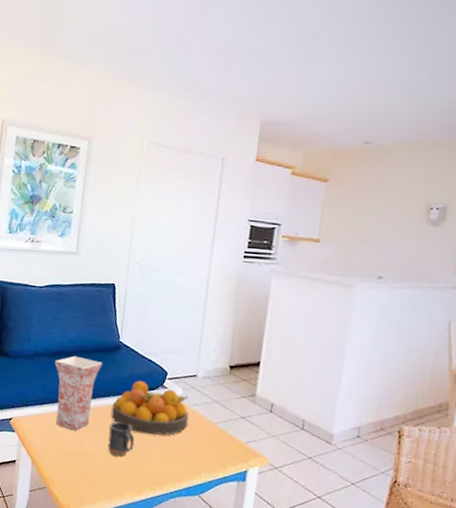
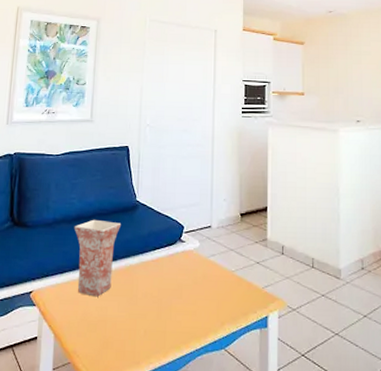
mug: present [107,422,135,457] -> none [131,282,158,319]
fruit bowl: present [111,381,189,436] -> none [133,238,208,291]

